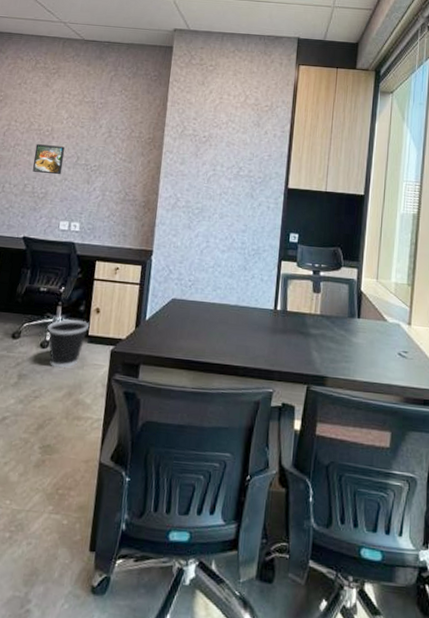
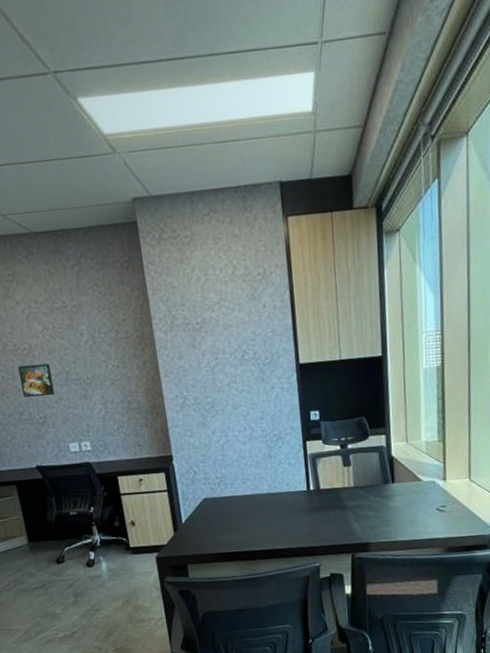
wastebasket: present [47,318,89,369] -> none [88,535,128,582]

